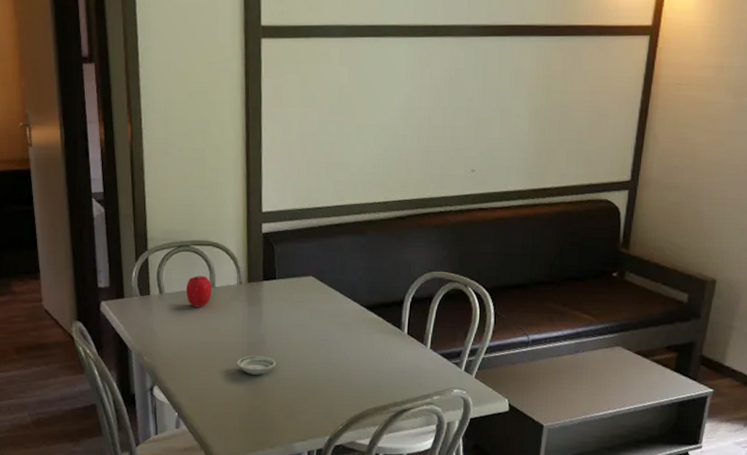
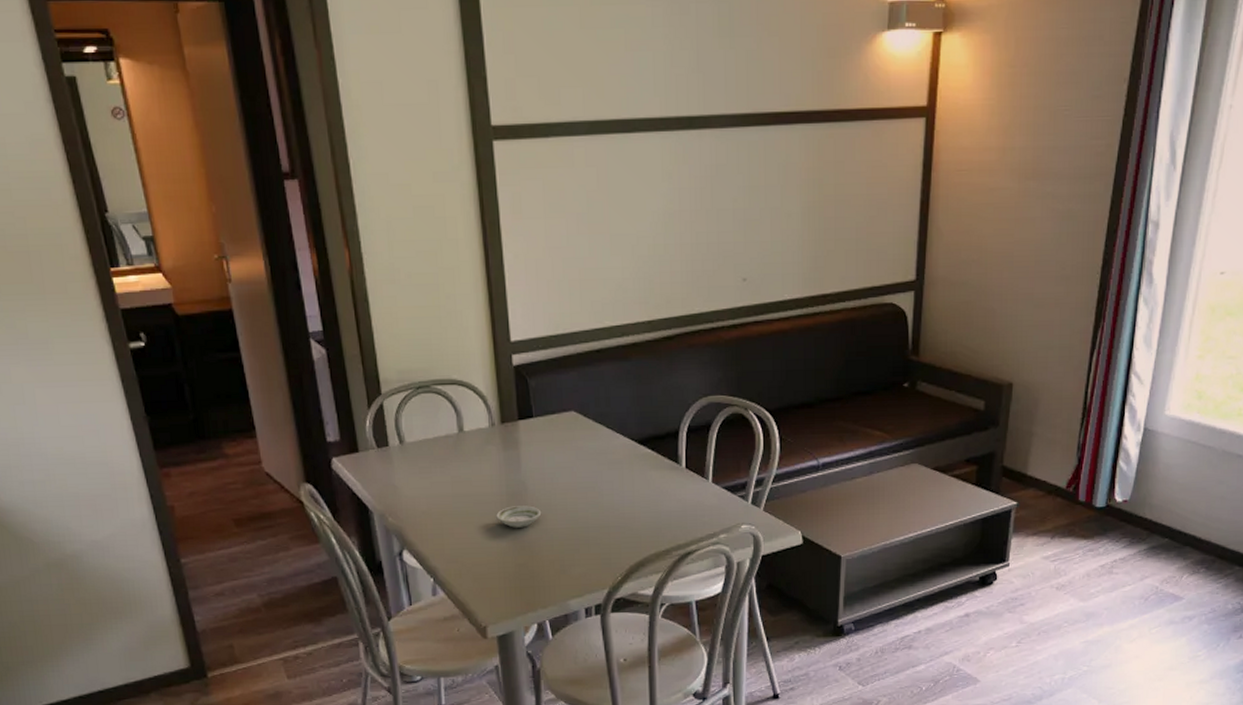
fruit: present [185,274,212,308] -> none [430,418,461,456]

